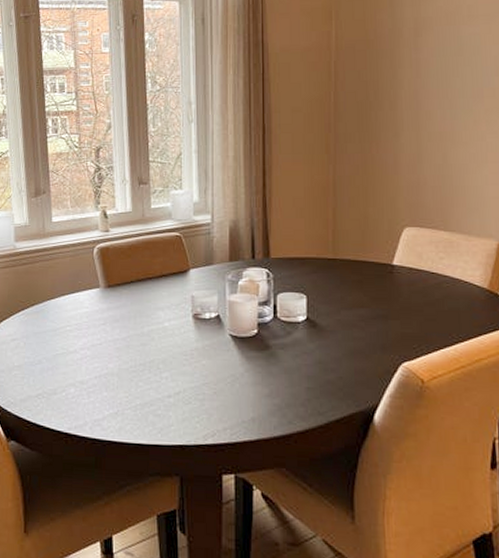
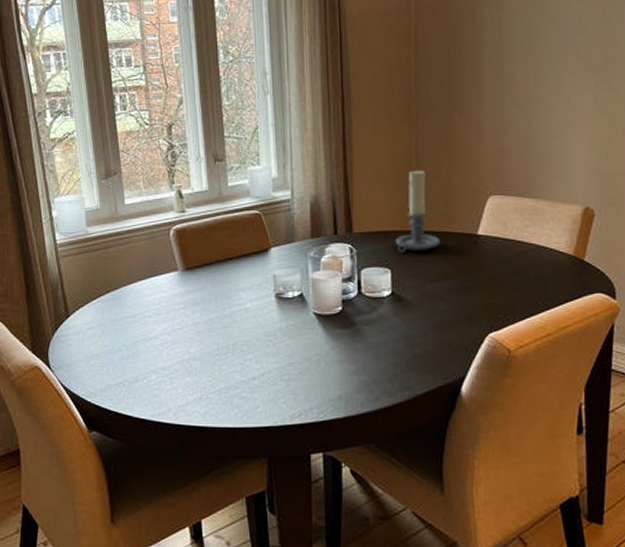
candle holder: none [311,200,356,279] -> present [395,170,440,252]

